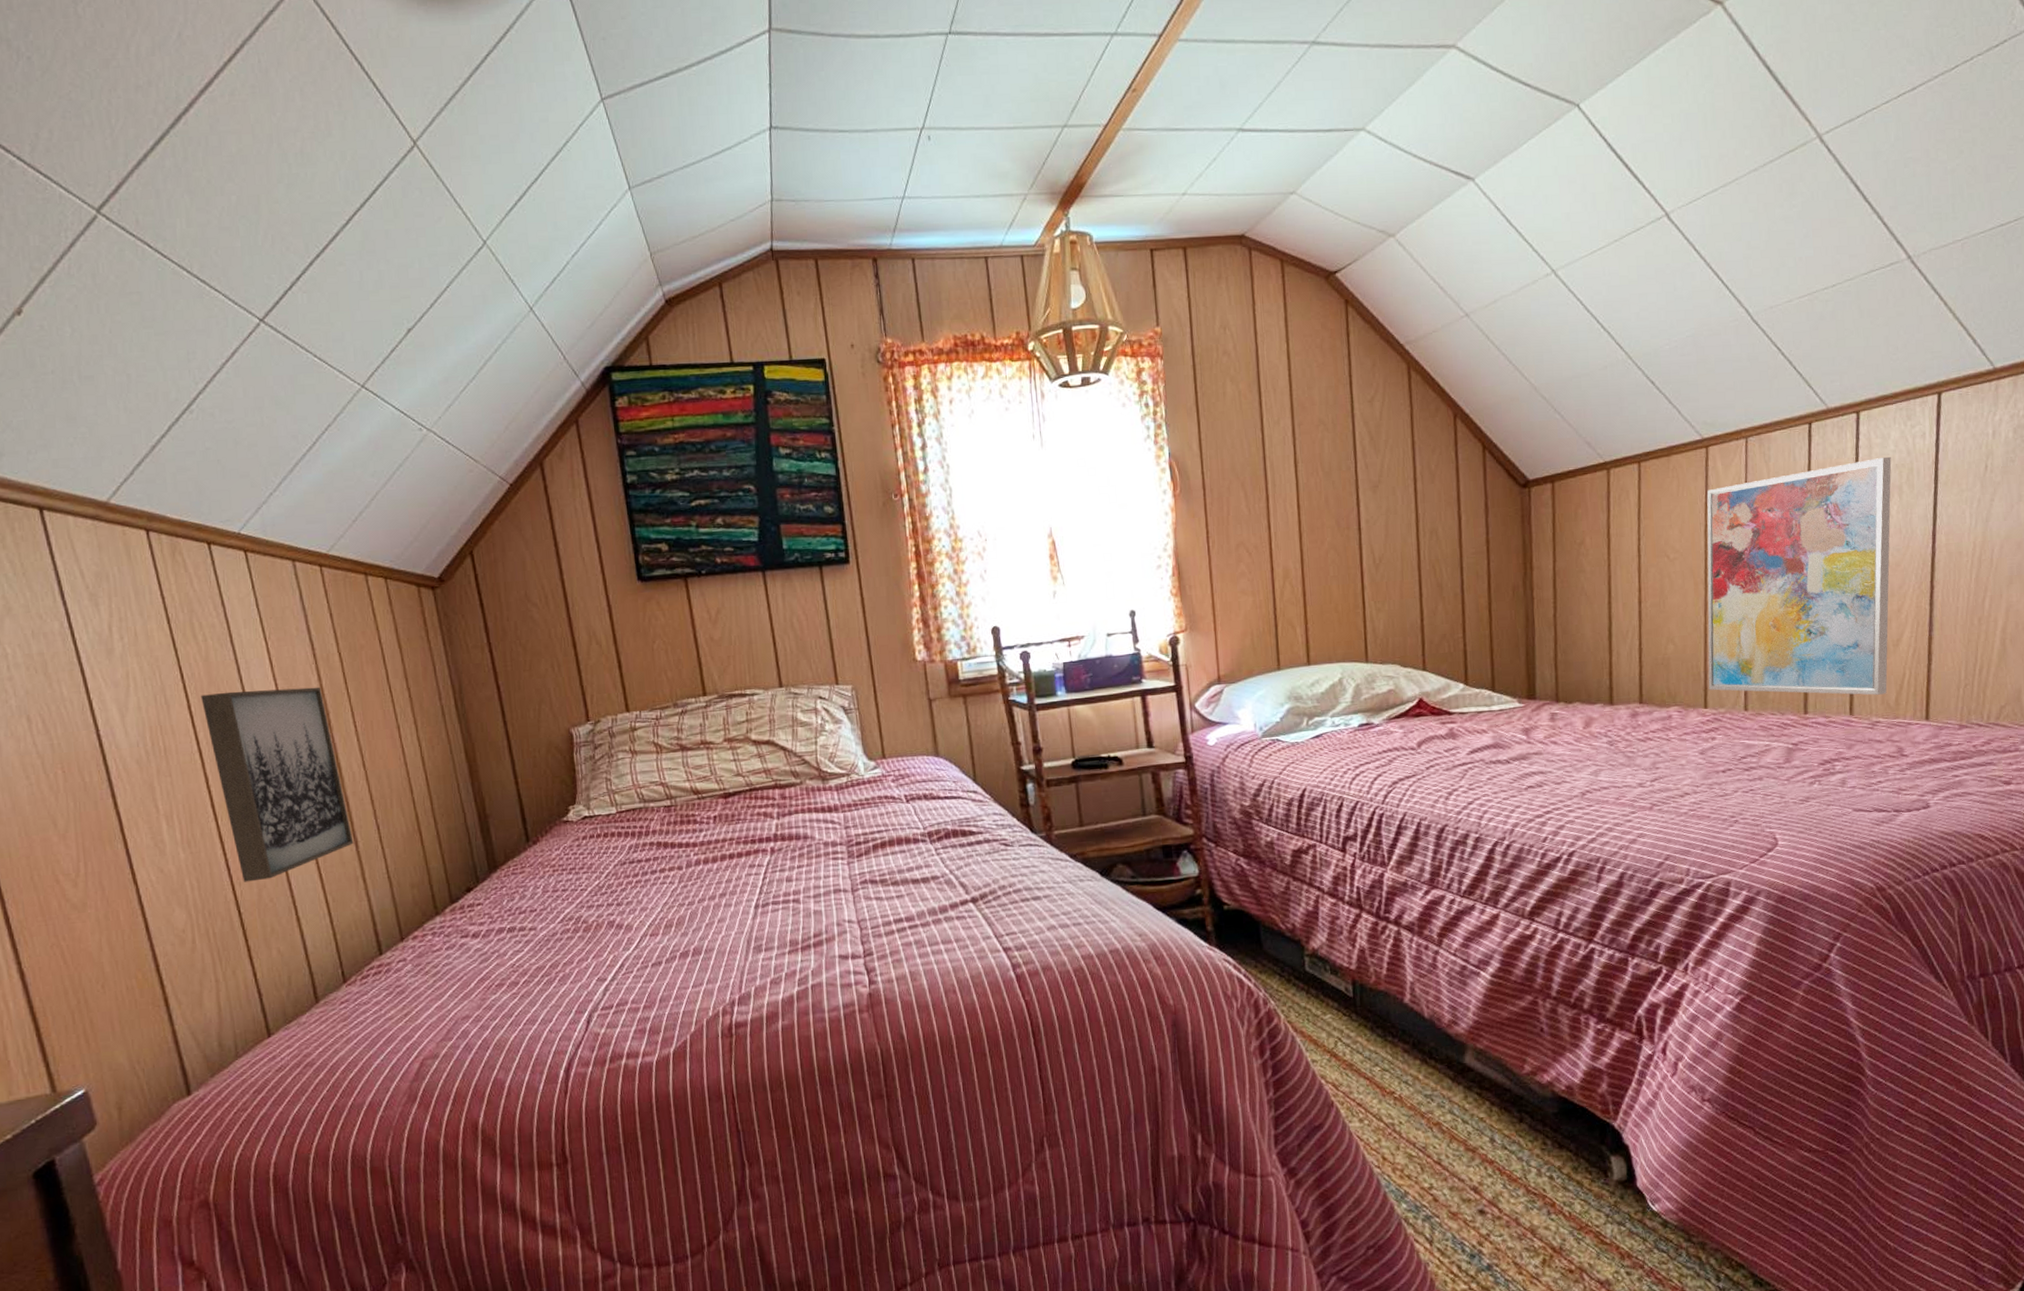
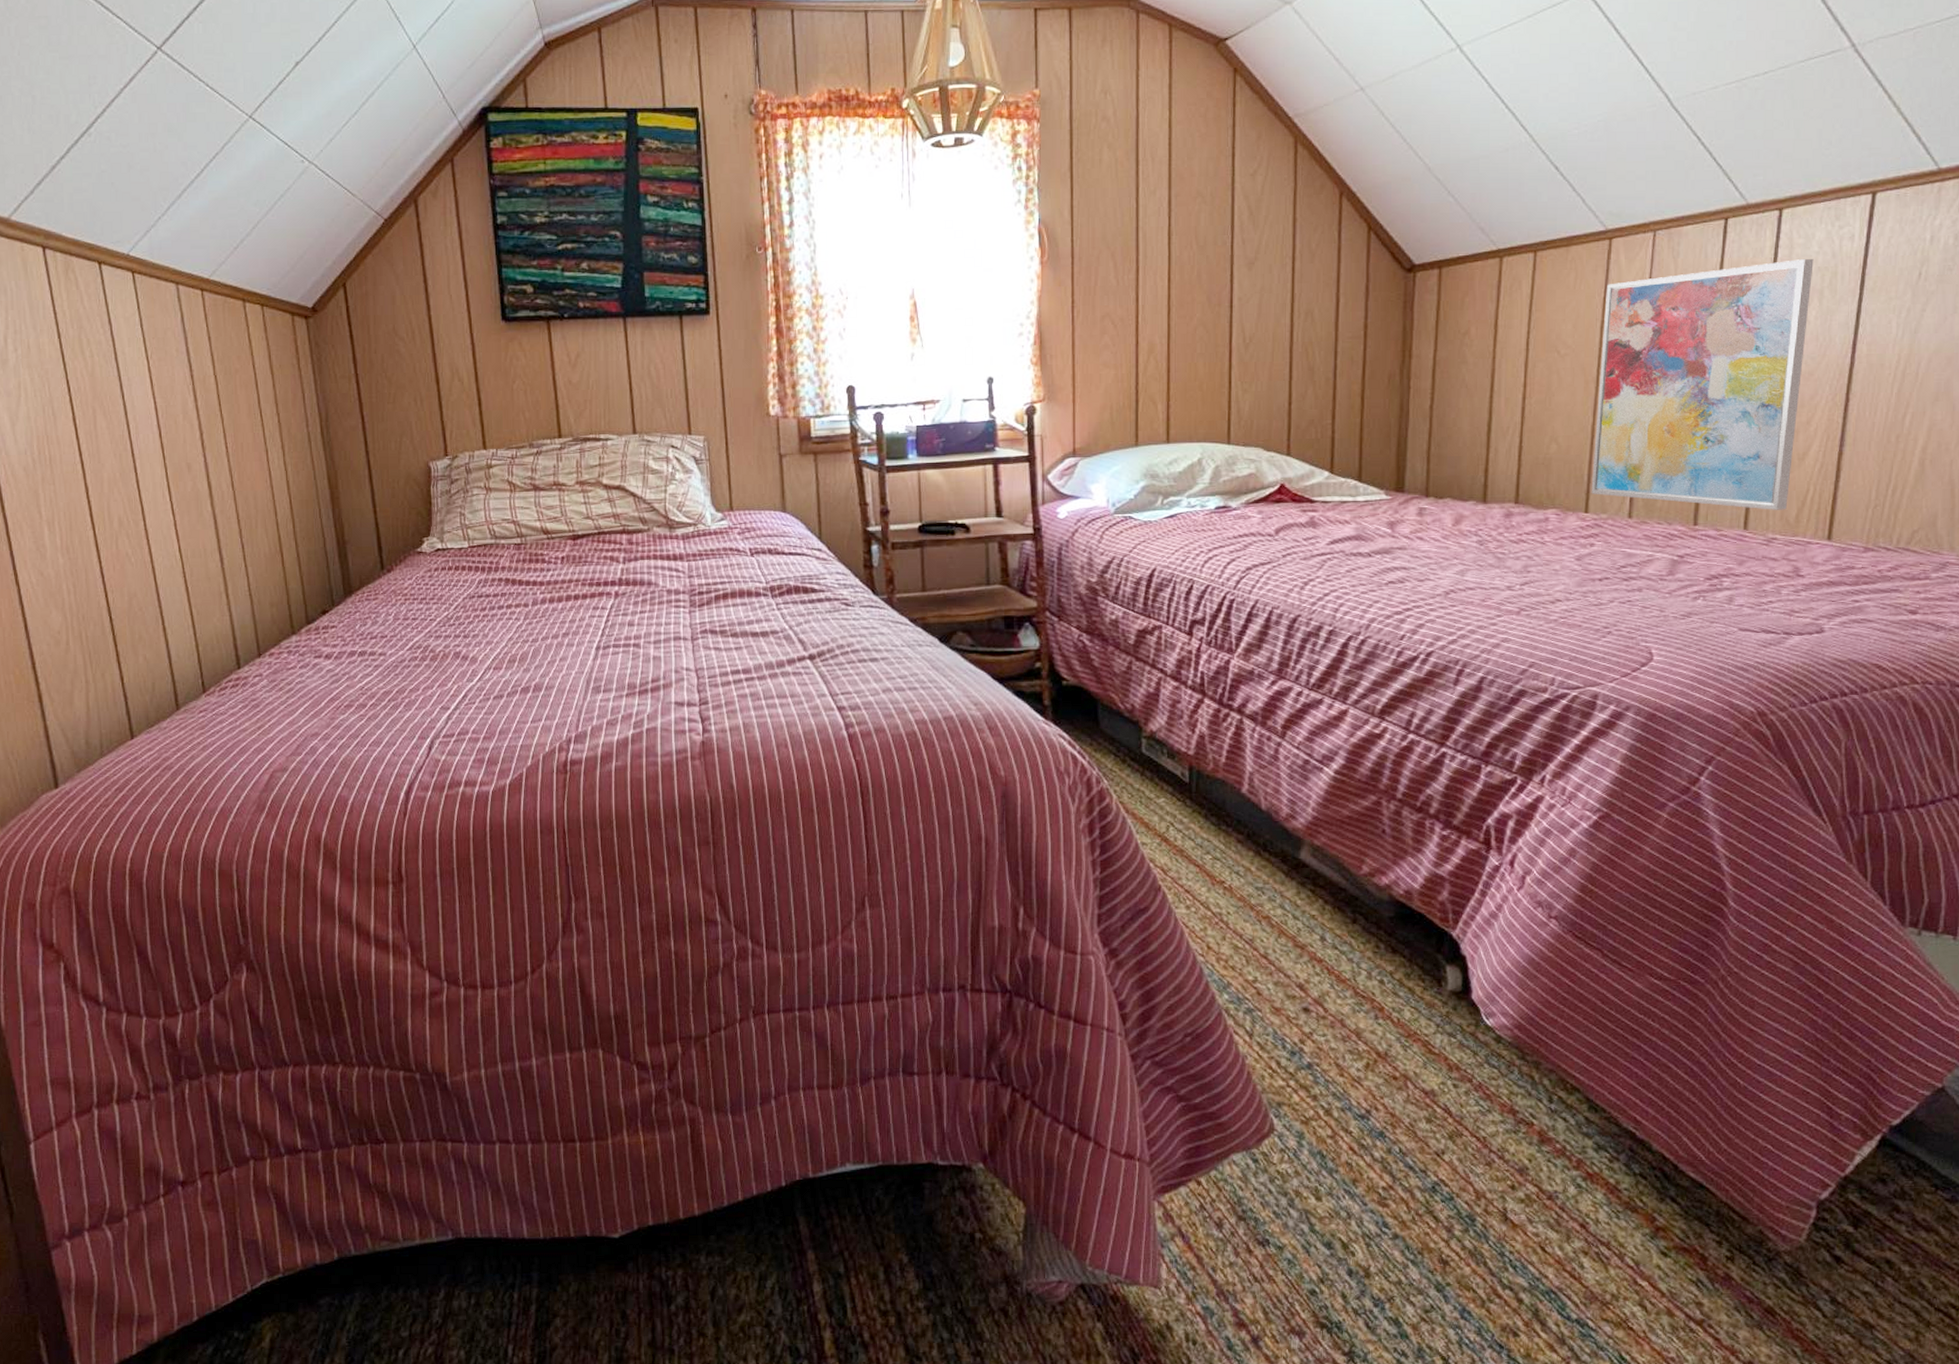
wall art: present [201,687,354,882] -> none [85,407,219,590]

